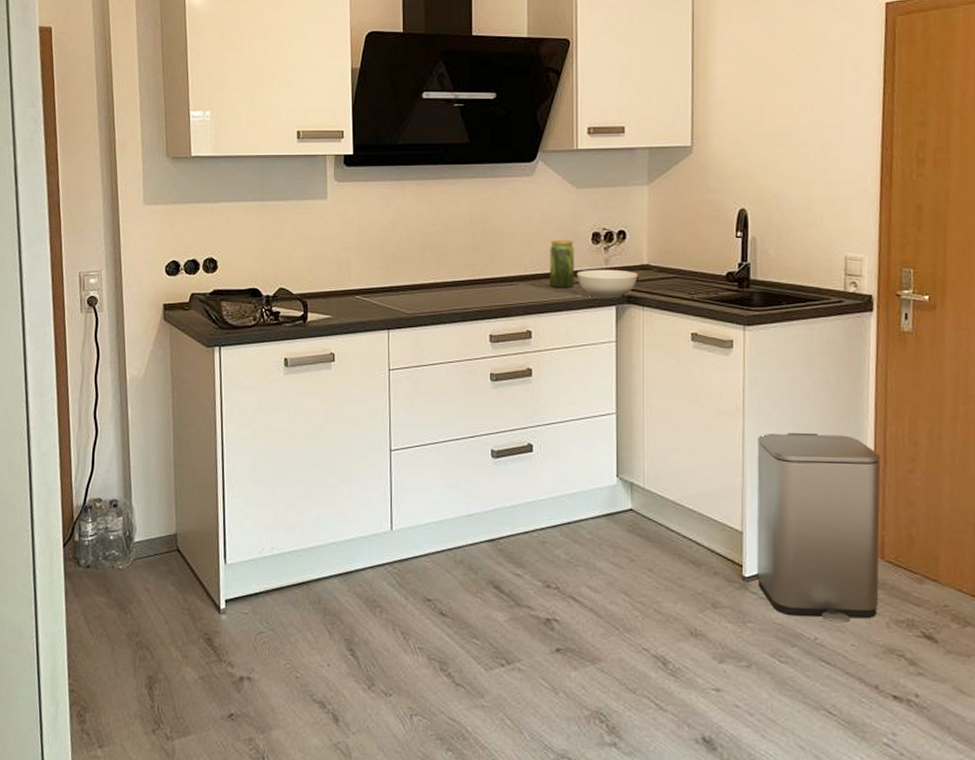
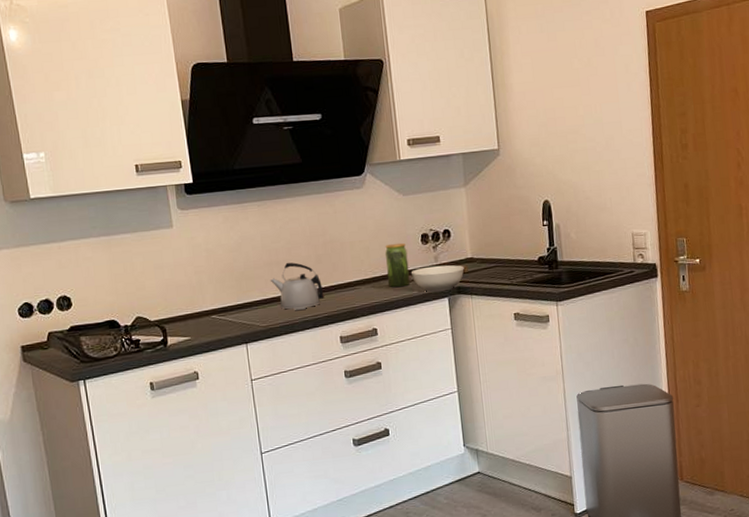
kettle: none [421,248,477,300] -> present [270,262,324,310]

